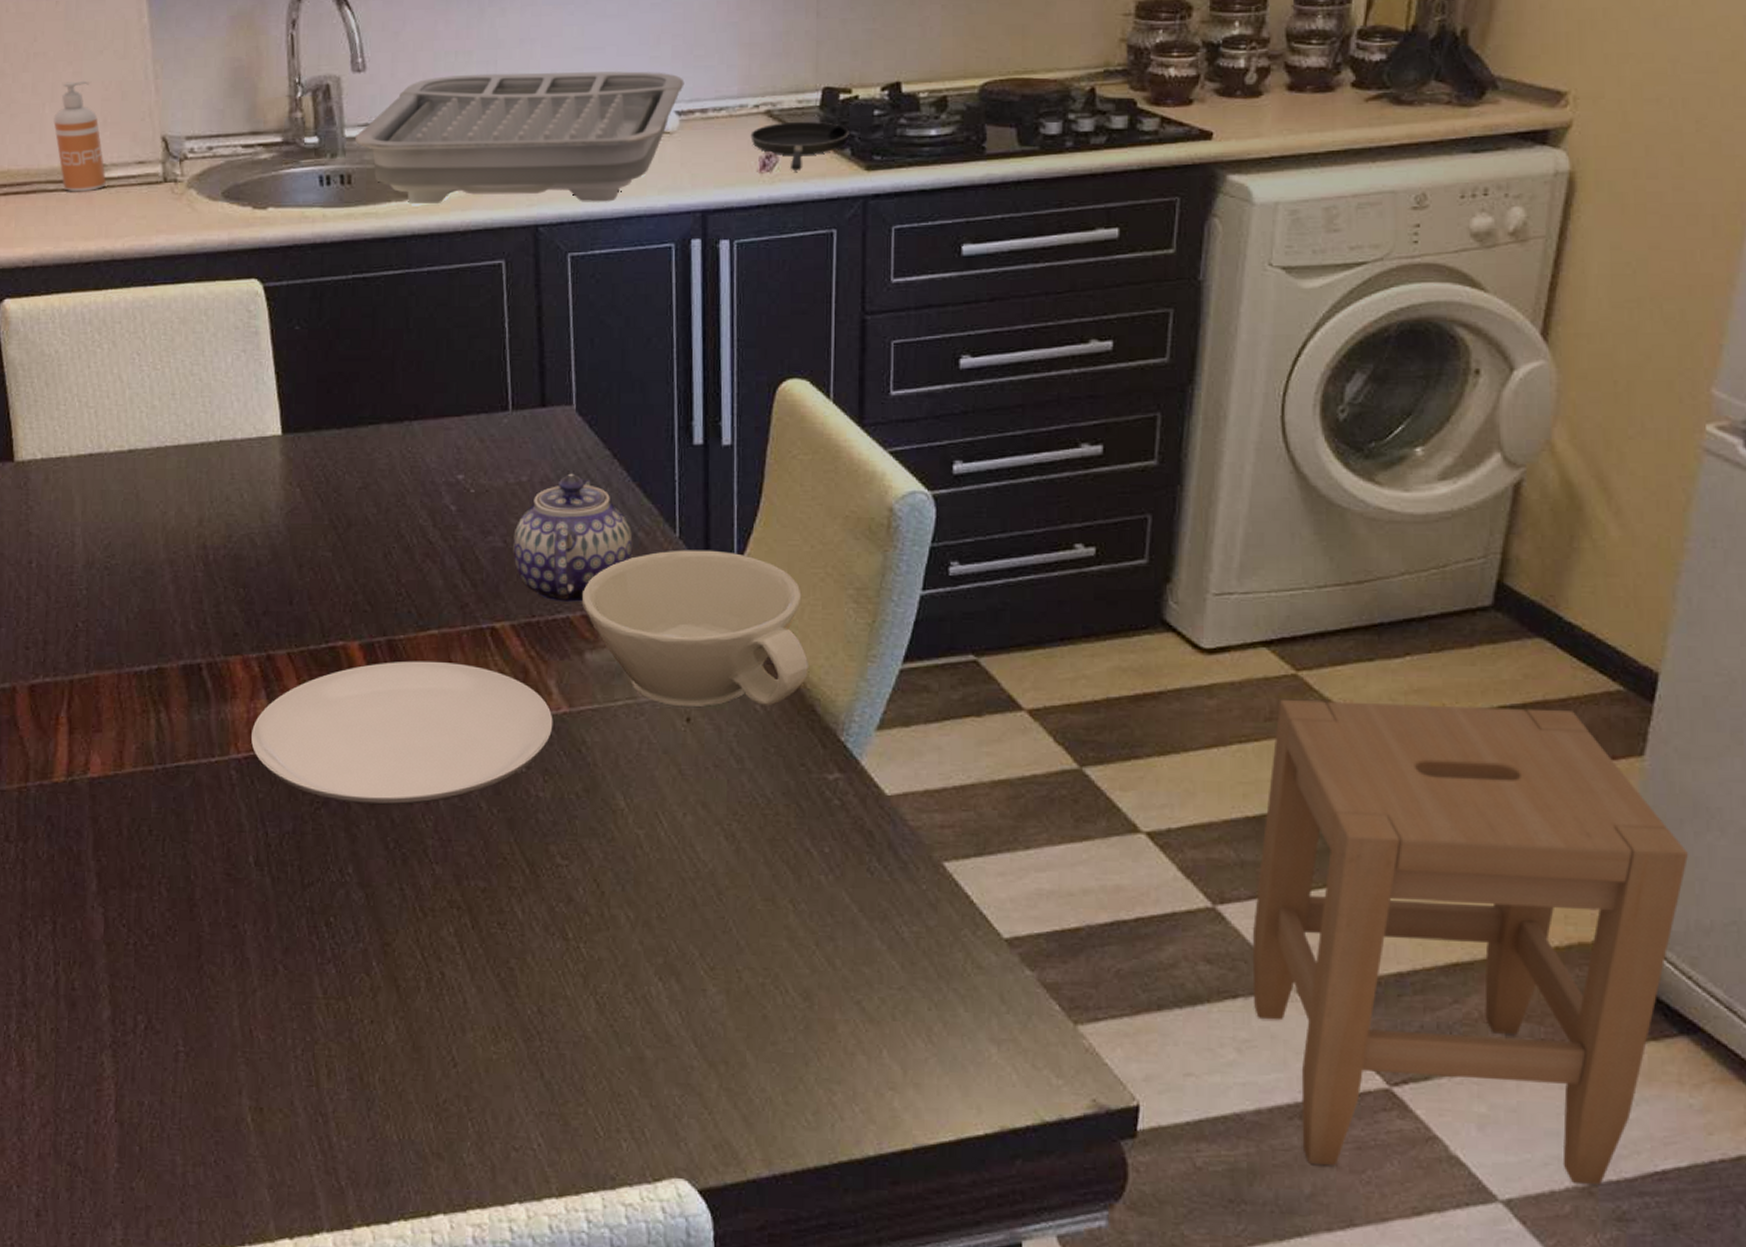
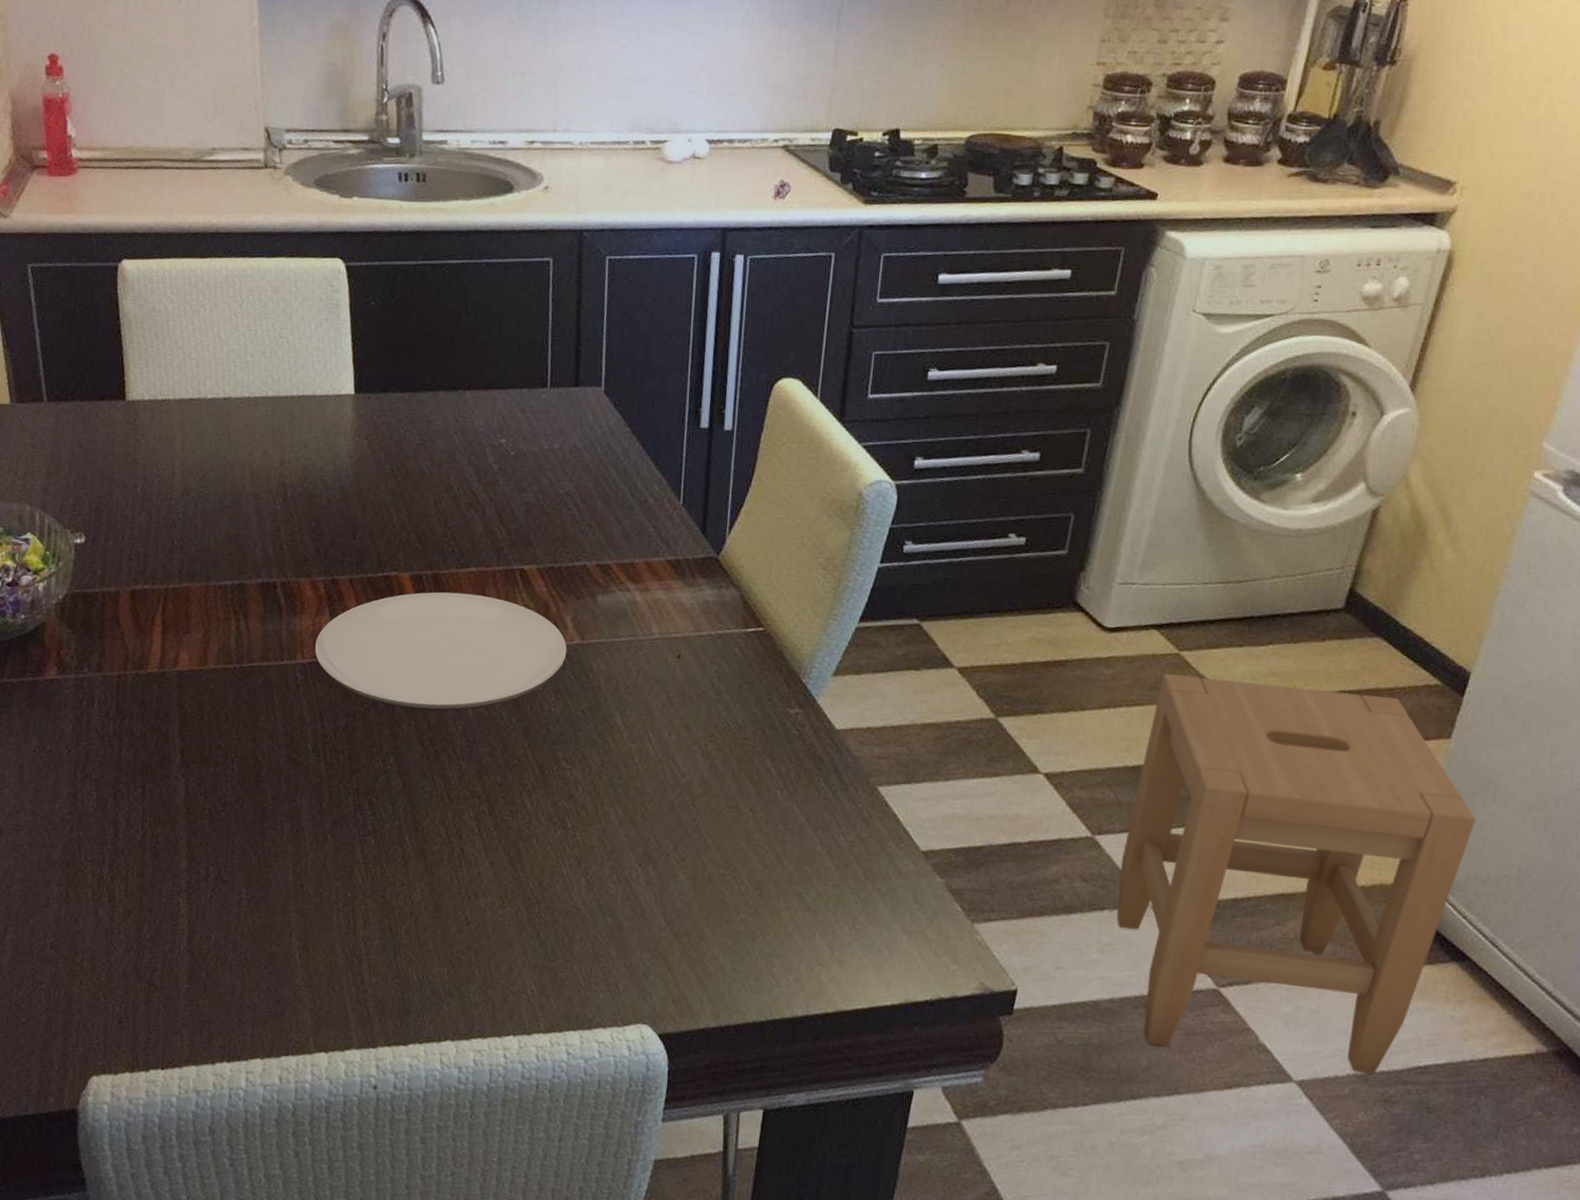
soap dispenser: present [53,81,106,192] -> none [171,73,215,171]
dish rack: present [354,71,685,205] -> none [430,93,716,215]
teapot: present [512,473,634,602] -> none [542,444,645,553]
cup: present [581,550,810,706] -> none [597,515,782,650]
frying pan: present [750,121,849,170] -> none [768,156,853,199]

